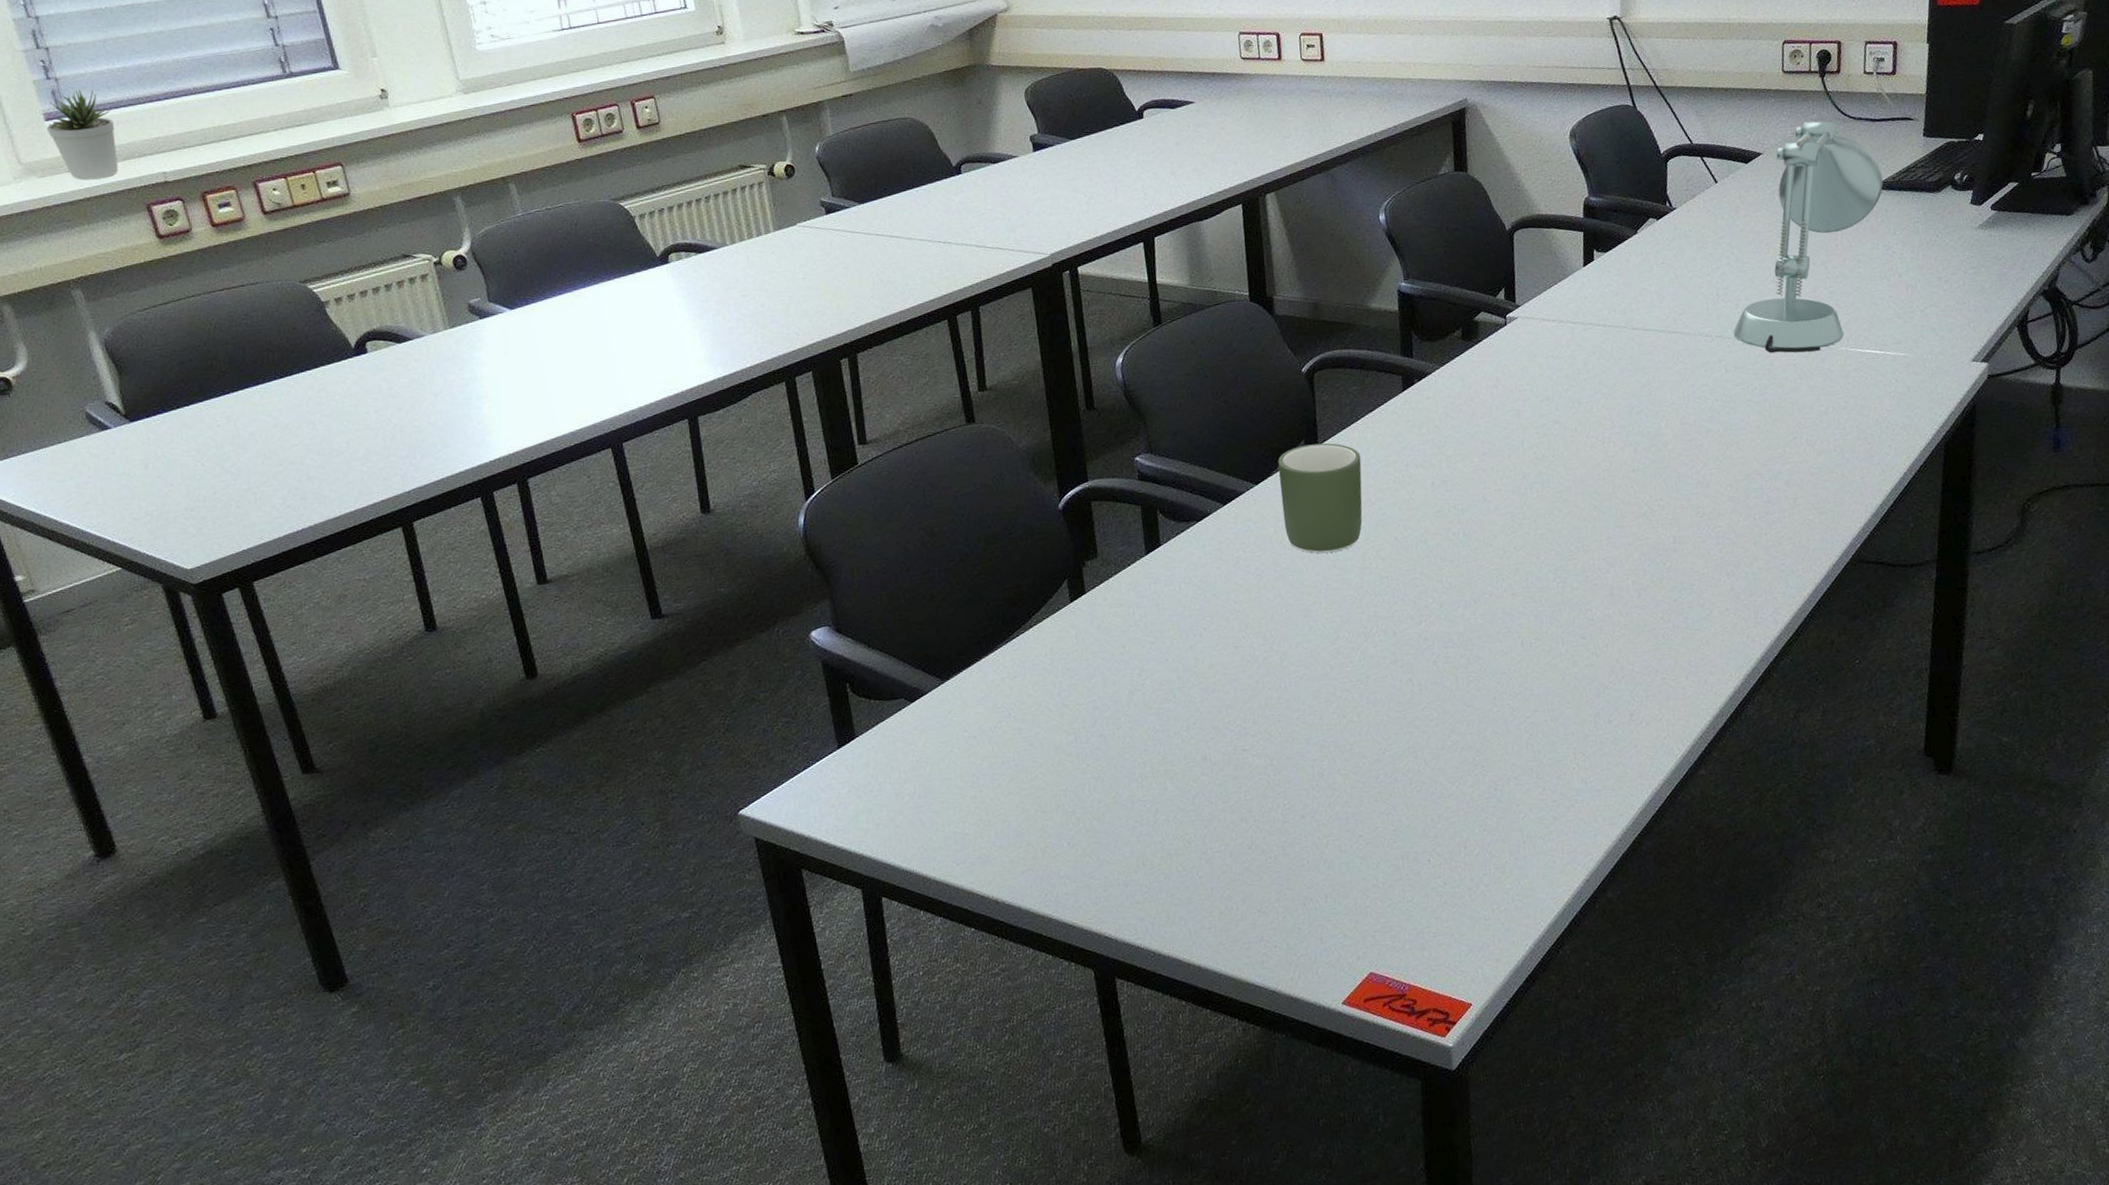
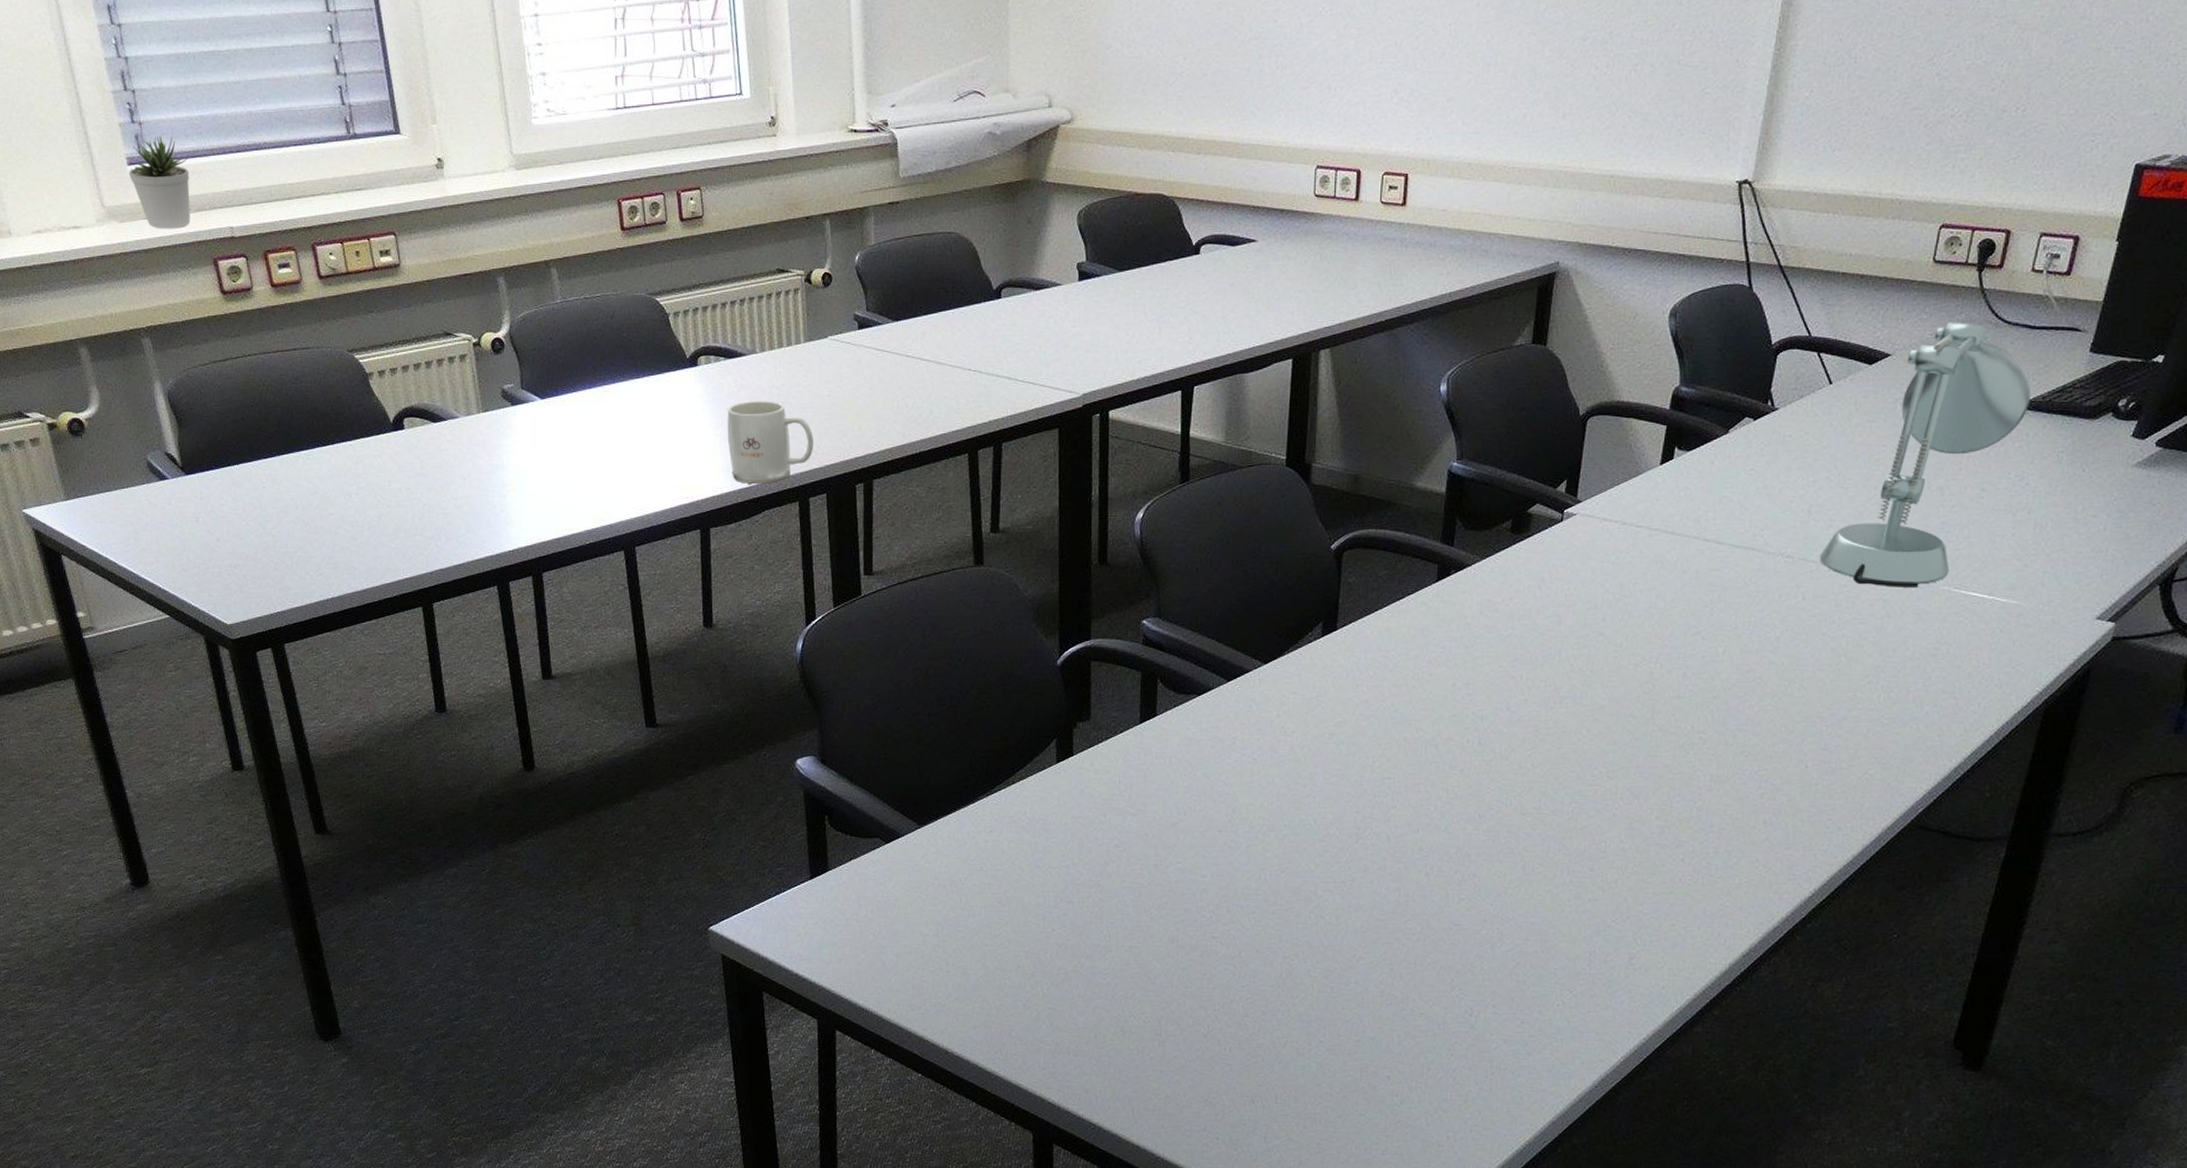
mug: none [703,289,794,370] -> present [727,401,813,485]
mug: present [1278,443,1363,554] -> none [1288,628,1380,745]

